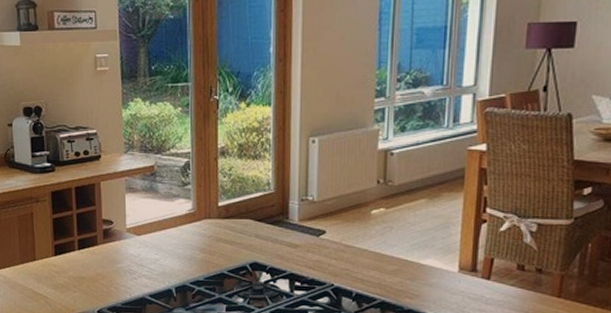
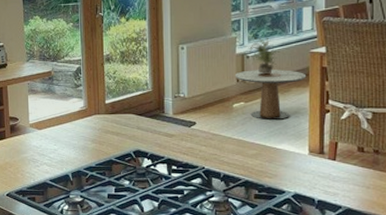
side table: none [375,170,462,230] -> present [234,70,307,120]
potted plant: none [392,130,431,174] -> present [248,37,280,74]

